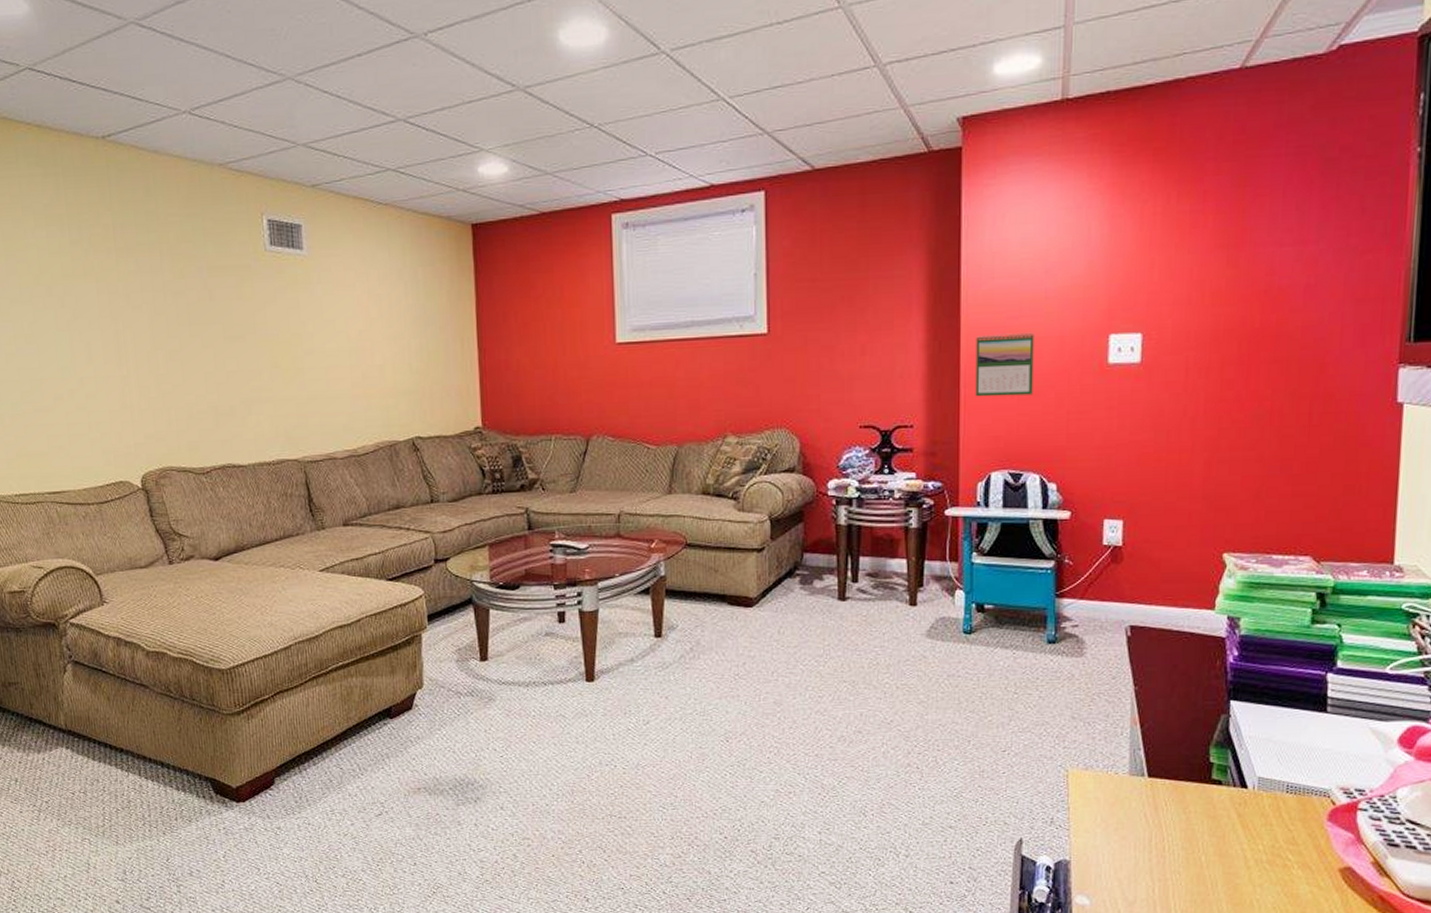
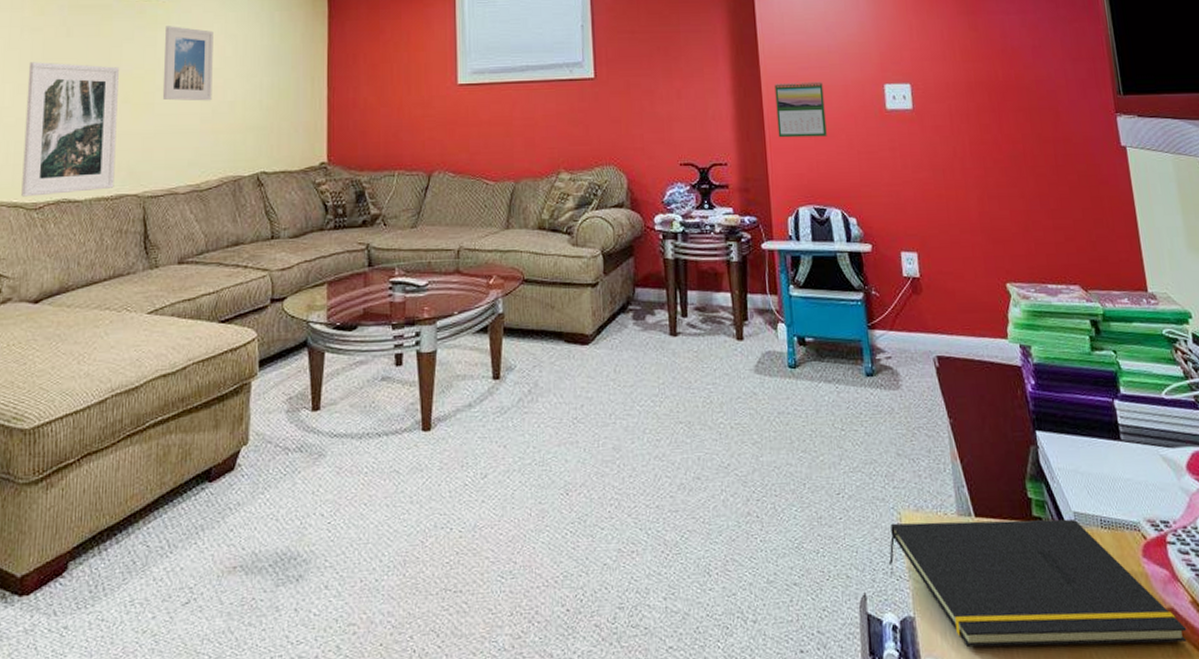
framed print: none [176,327,275,462] -> present [21,62,119,197]
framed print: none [307,286,361,366] -> present [162,26,213,101]
notepad: none [1049,779,1362,897] -> present [888,519,1187,647]

